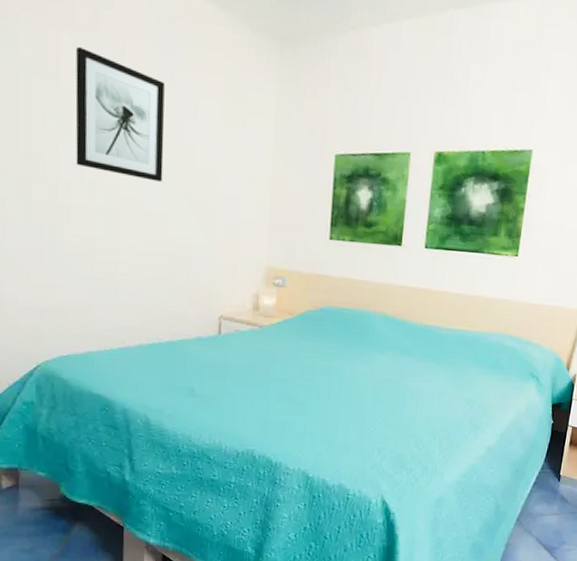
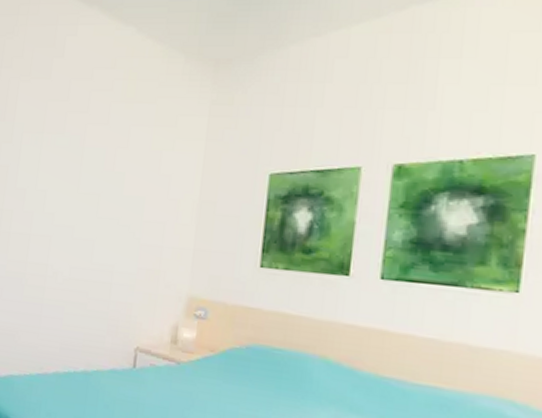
wall art: present [75,46,165,182] -> none [19,91,102,209]

